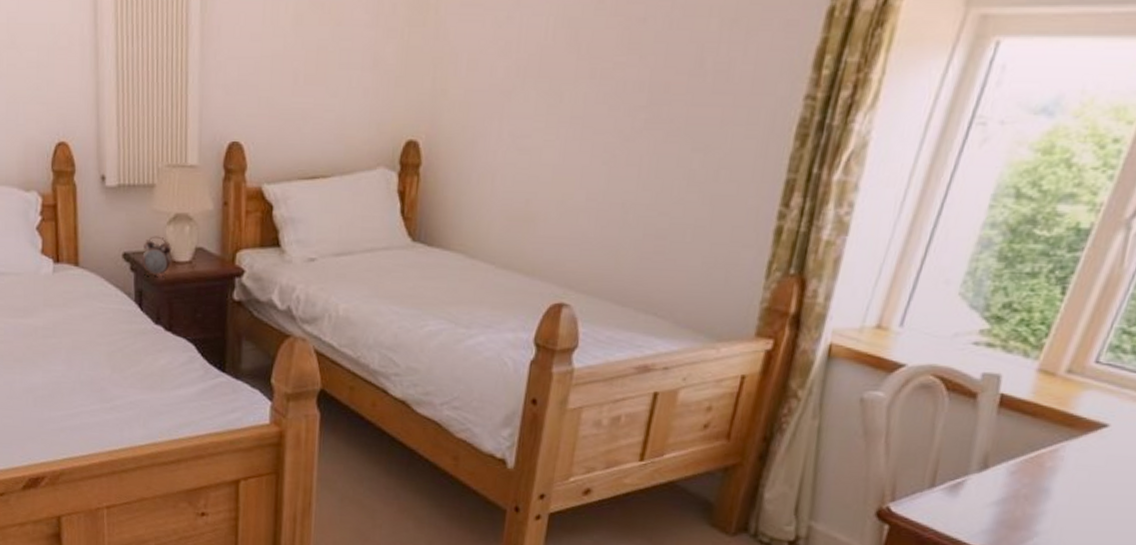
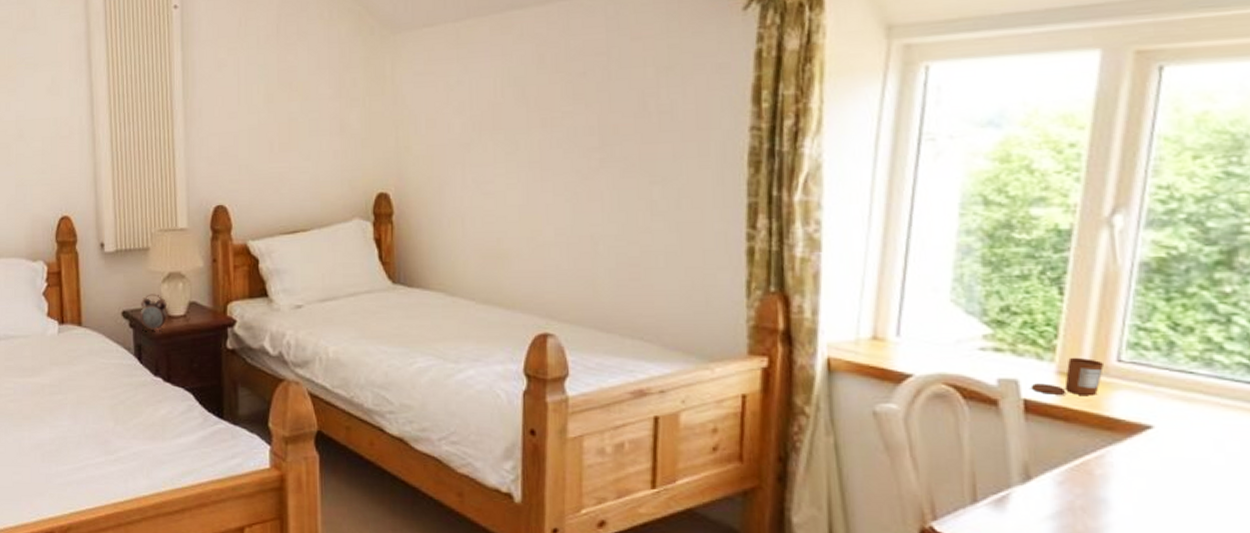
candle: none [1010,356,1082,395] -> present [1030,357,1104,397]

